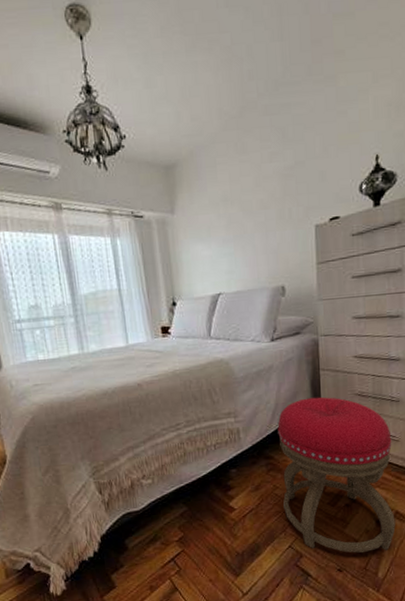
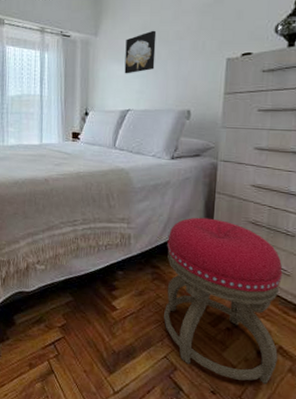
wall art: none [207,201,242,254] -> present [124,30,157,74]

